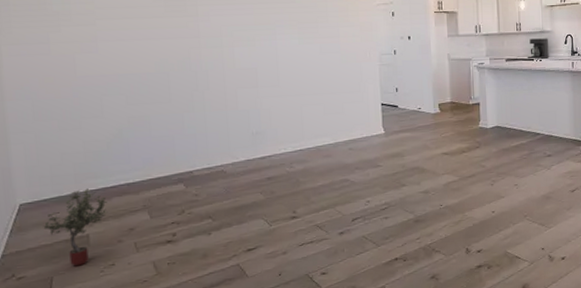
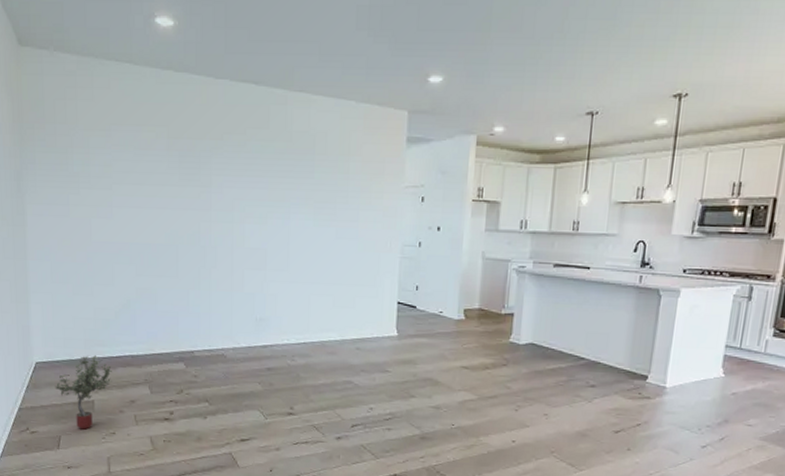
coffee maker: present [528,38,549,59] -> none [582,242,612,268]

